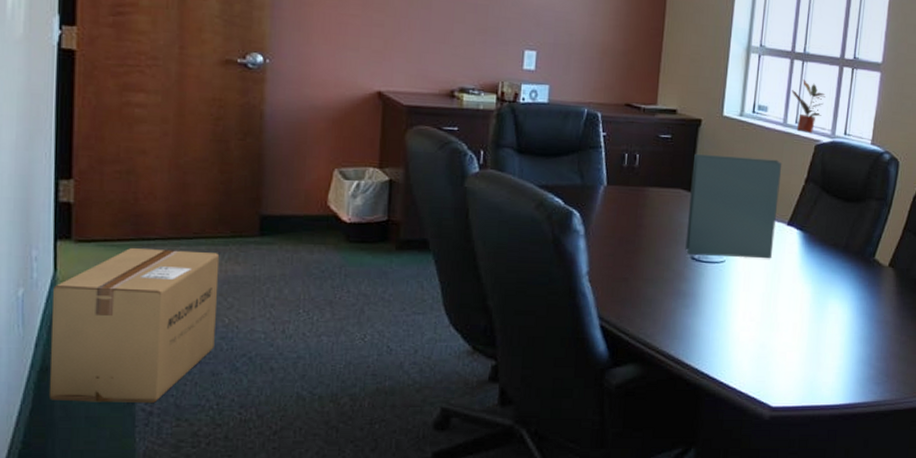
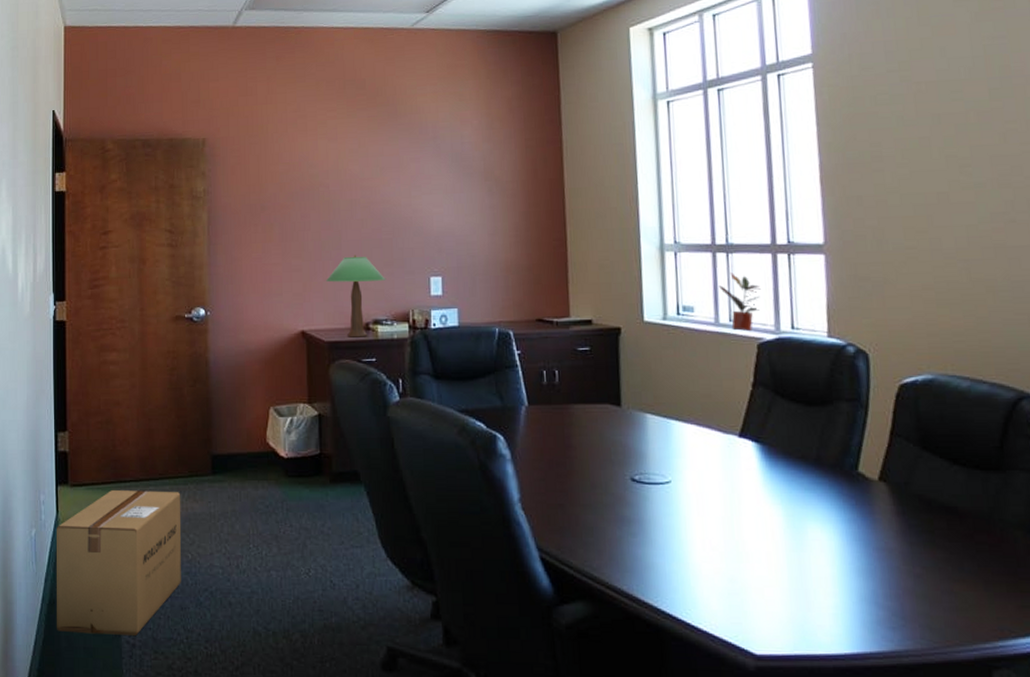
table lamp: none [410,17,478,105] -> present [325,255,387,338]
binder: present [685,154,782,258] -> none [617,364,726,476]

